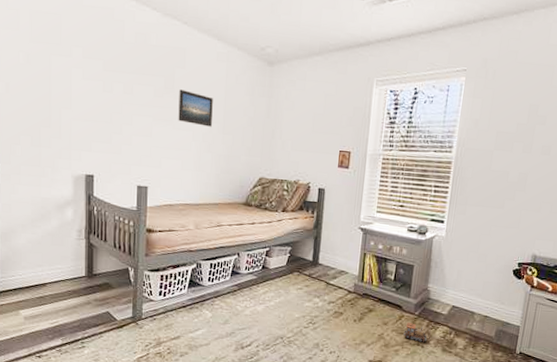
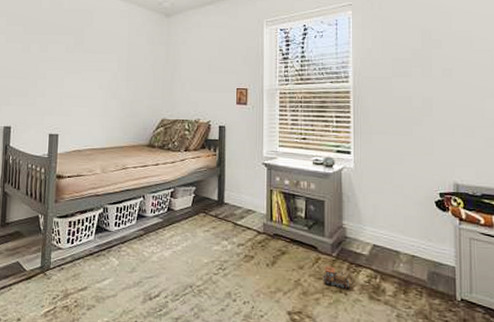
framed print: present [178,89,213,127] -> none [86,44,117,75]

